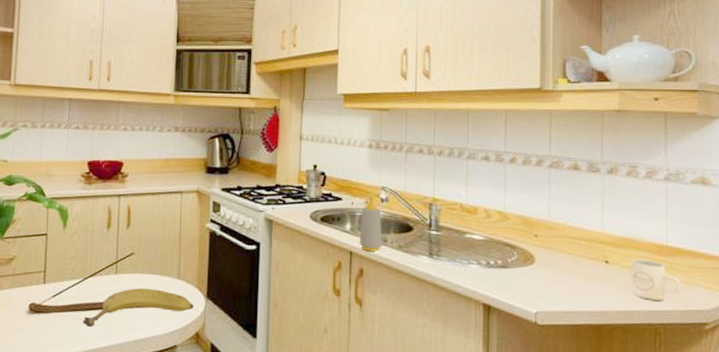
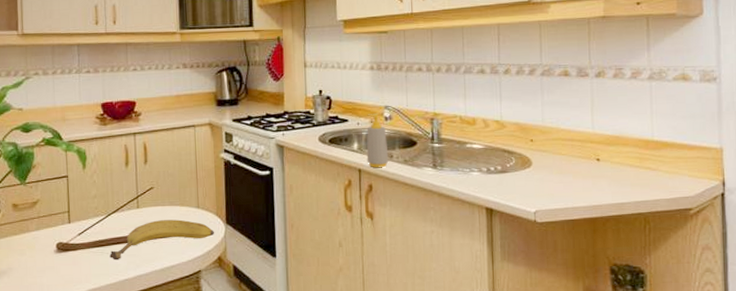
mug: present [630,258,682,300] -> none [620,154,668,191]

